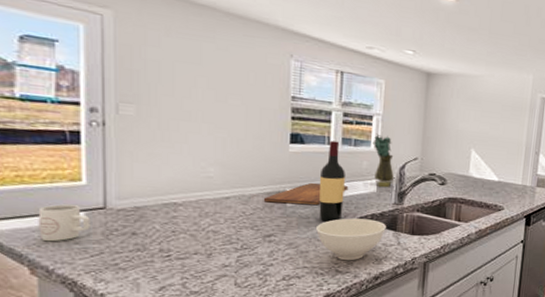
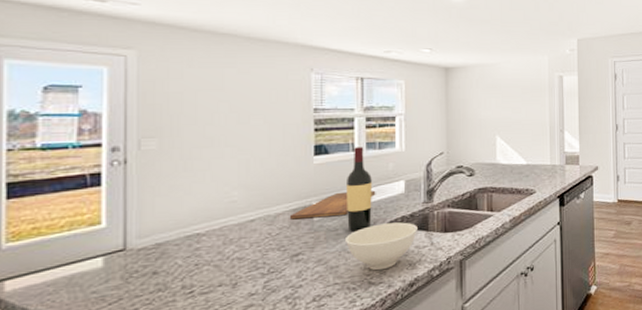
mug: present [38,204,91,242] -> none [54,251,109,295]
vase: present [372,133,394,188] -> none [397,133,421,188]

